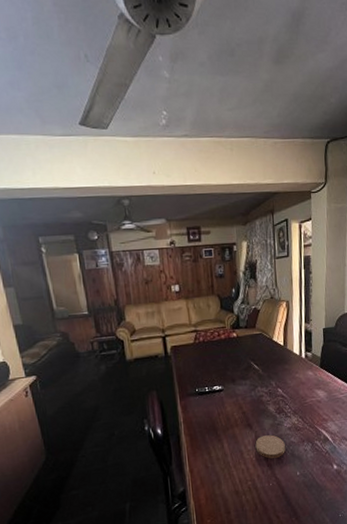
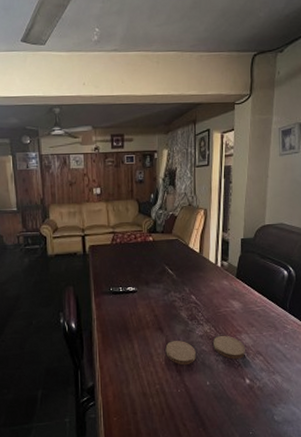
coaster: none [301,425,332,448] -> present [213,335,245,360]

